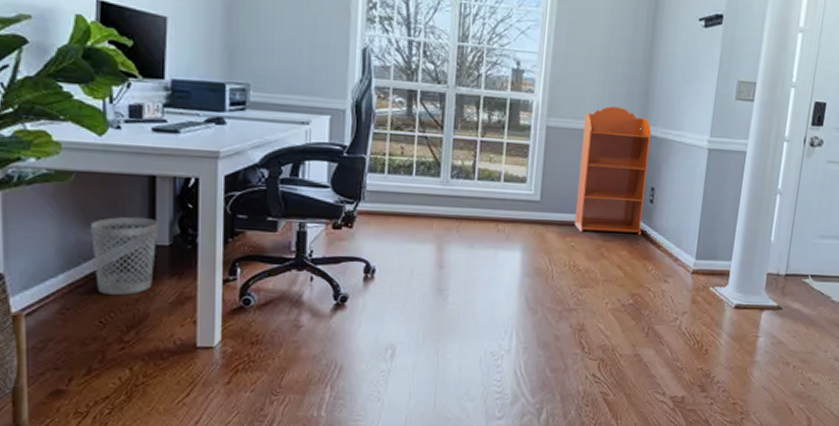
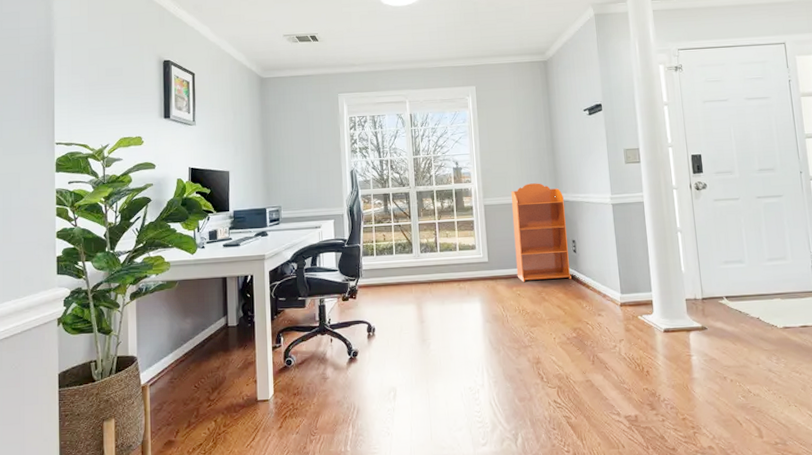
wastebasket: present [91,216,158,295] -> none [188,307,229,366]

